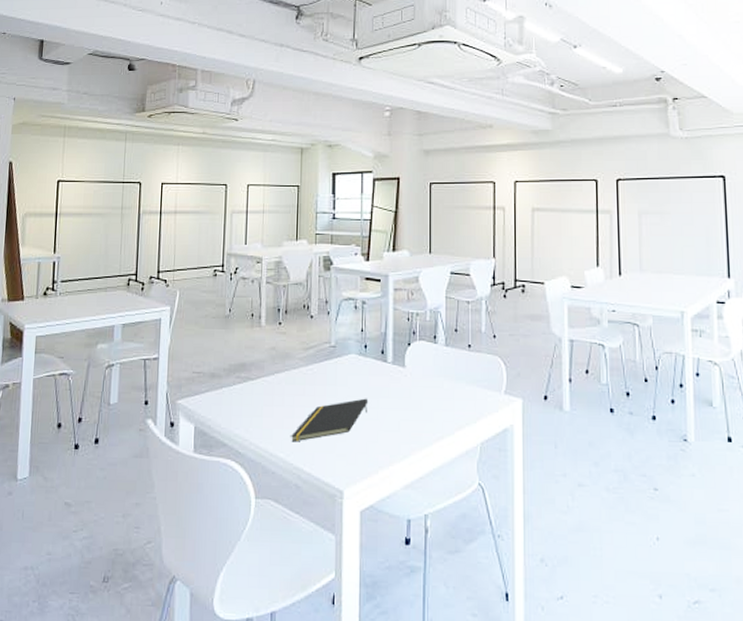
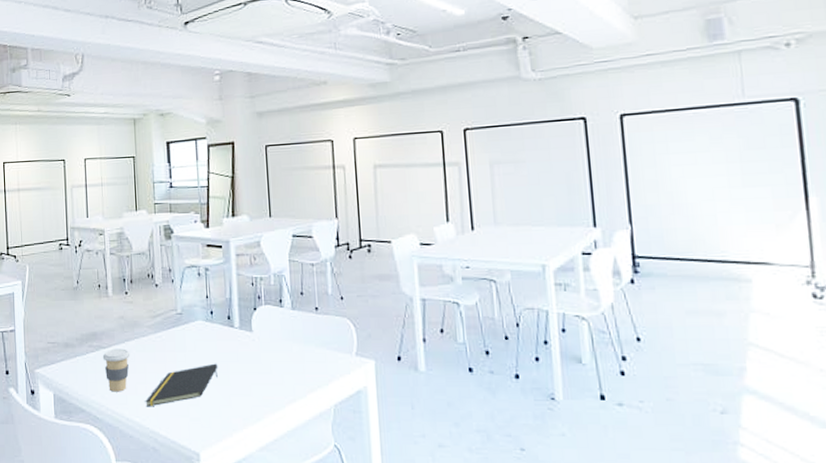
coffee cup: none [249,380,279,426] -> present [102,348,131,392]

